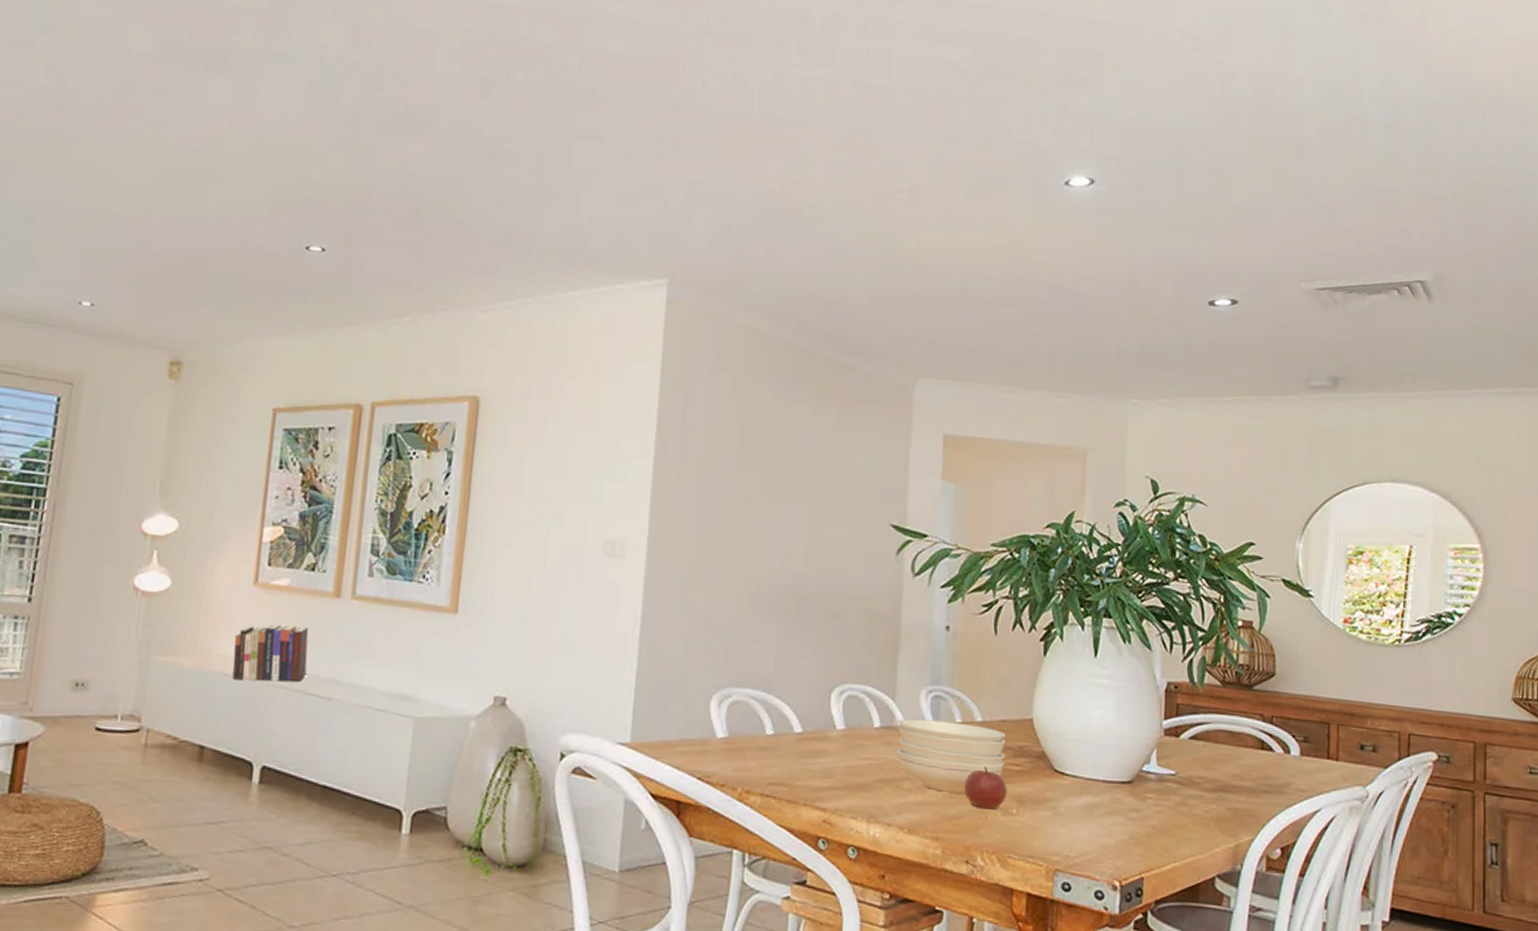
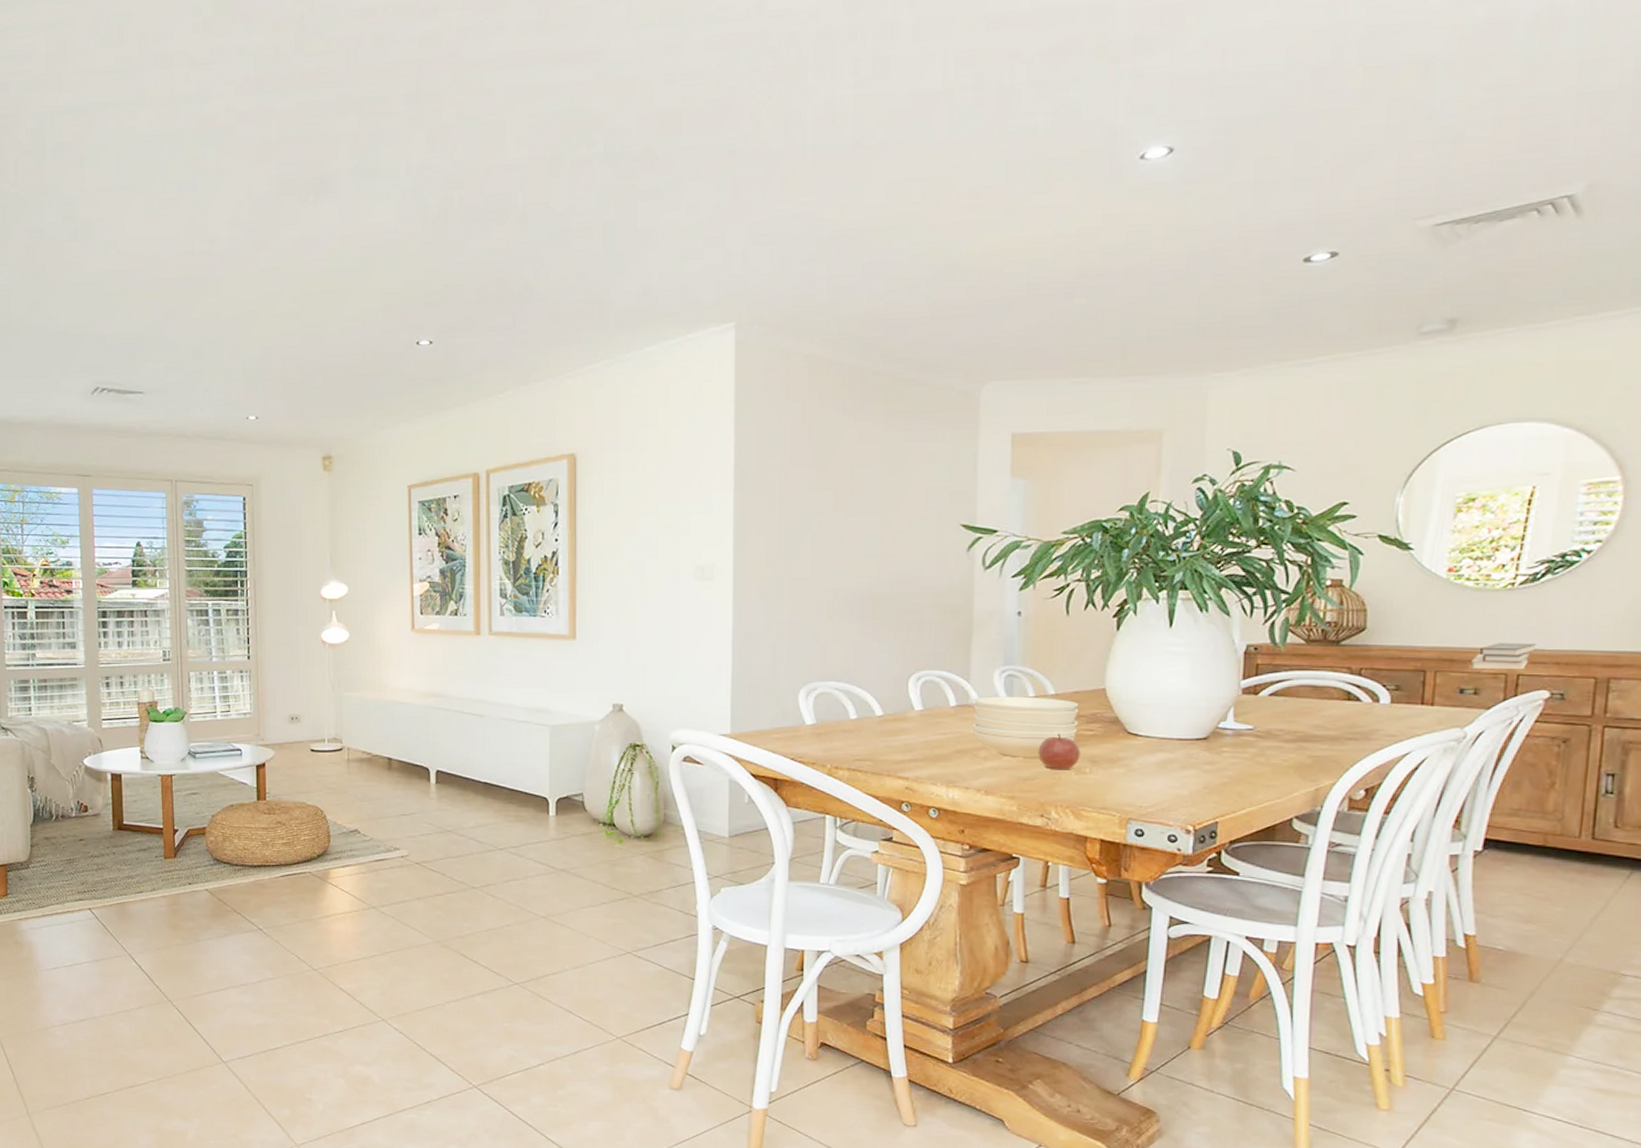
books: present [232,625,309,683] -> none [402,660,461,706]
books: none [1367,699,1423,730] -> present [1470,642,1537,670]

